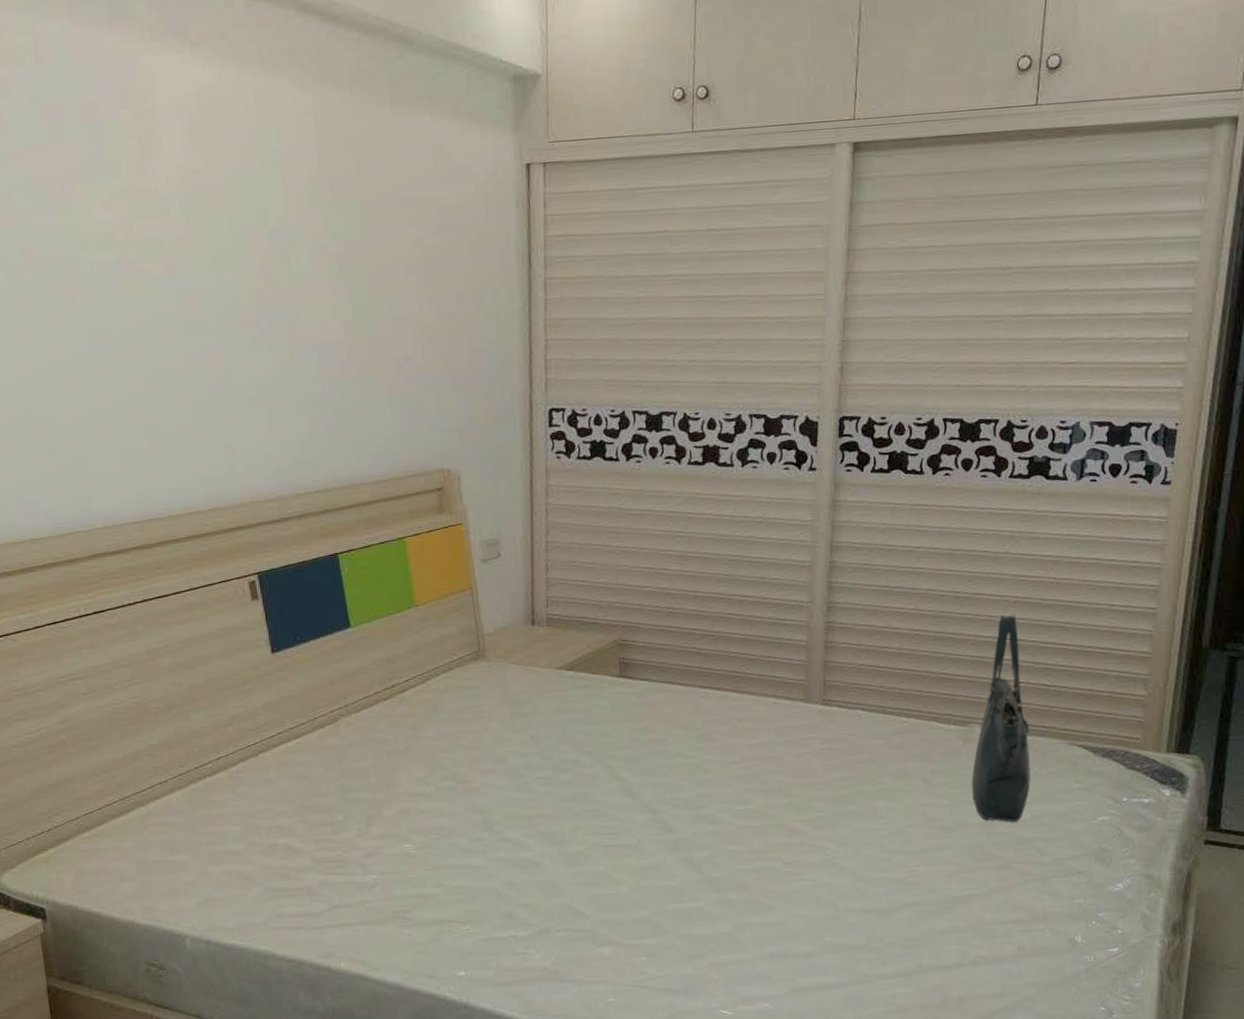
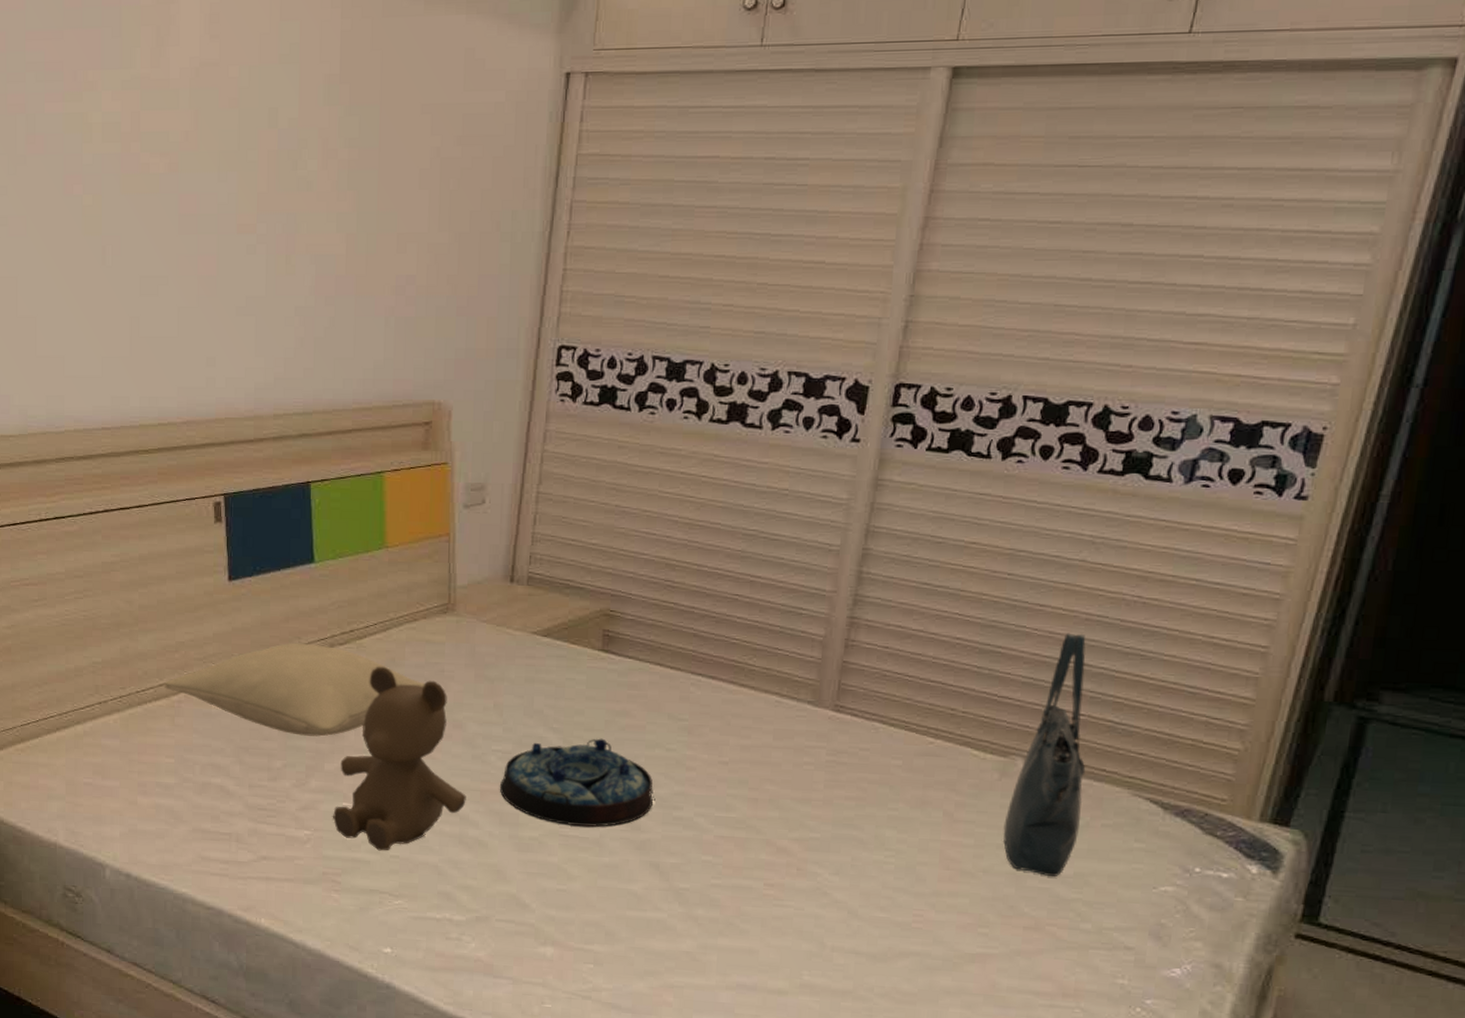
pillow: none [221,702,467,789] -> present [163,643,425,737]
teddy bear: none [396,715,516,884] -> present [333,667,466,851]
serving tray: none [544,754,680,836] -> present [499,738,653,827]

